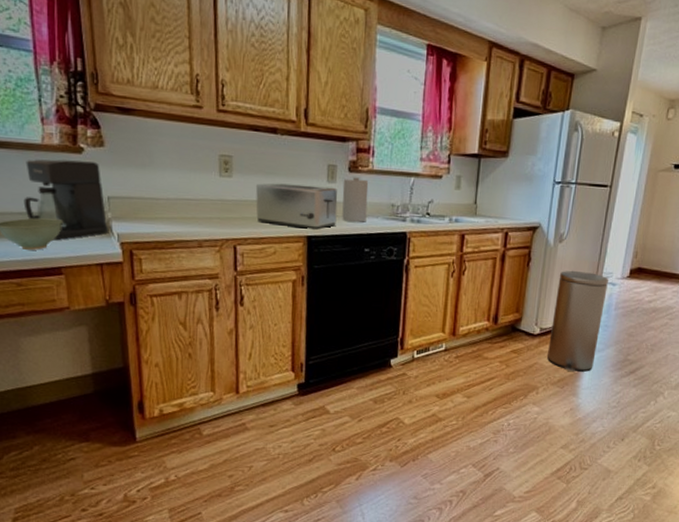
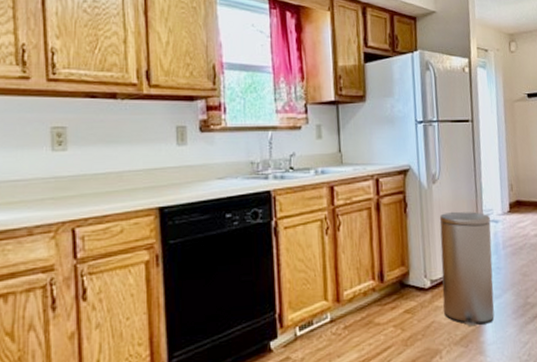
toaster: present [255,182,338,231] -> none [95,150,191,201]
paper towel holder: present [342,177,369,223] -> none [194,137,225,187]

